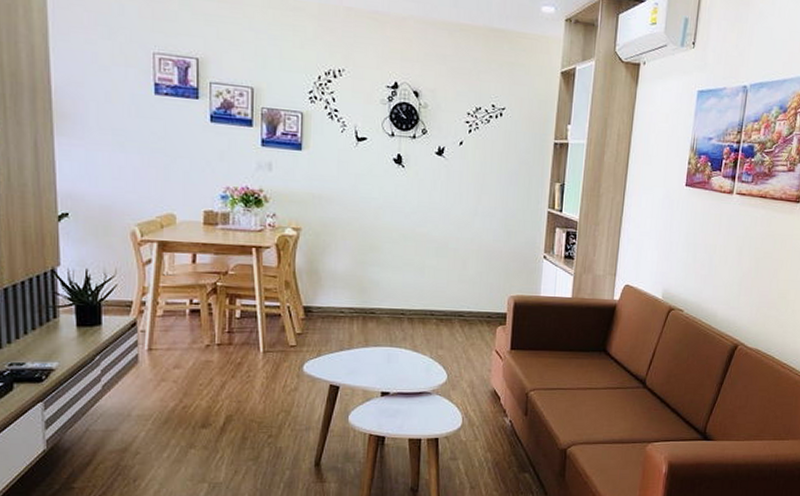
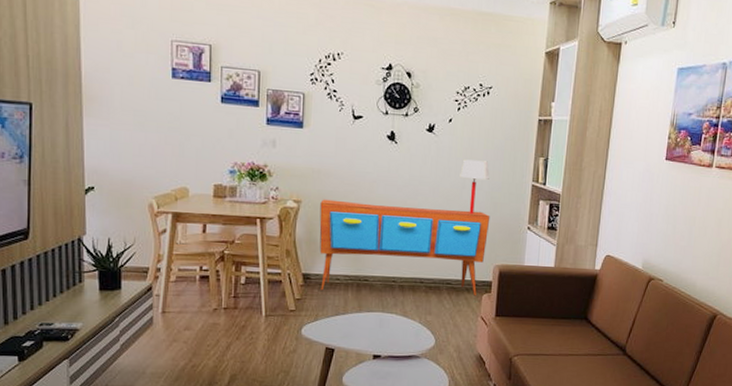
sideboard: none [321,226,505,329] -> present [319,199,491,296]
table lamp: none [471,184,503,243] -> present [460,159,490,215]

